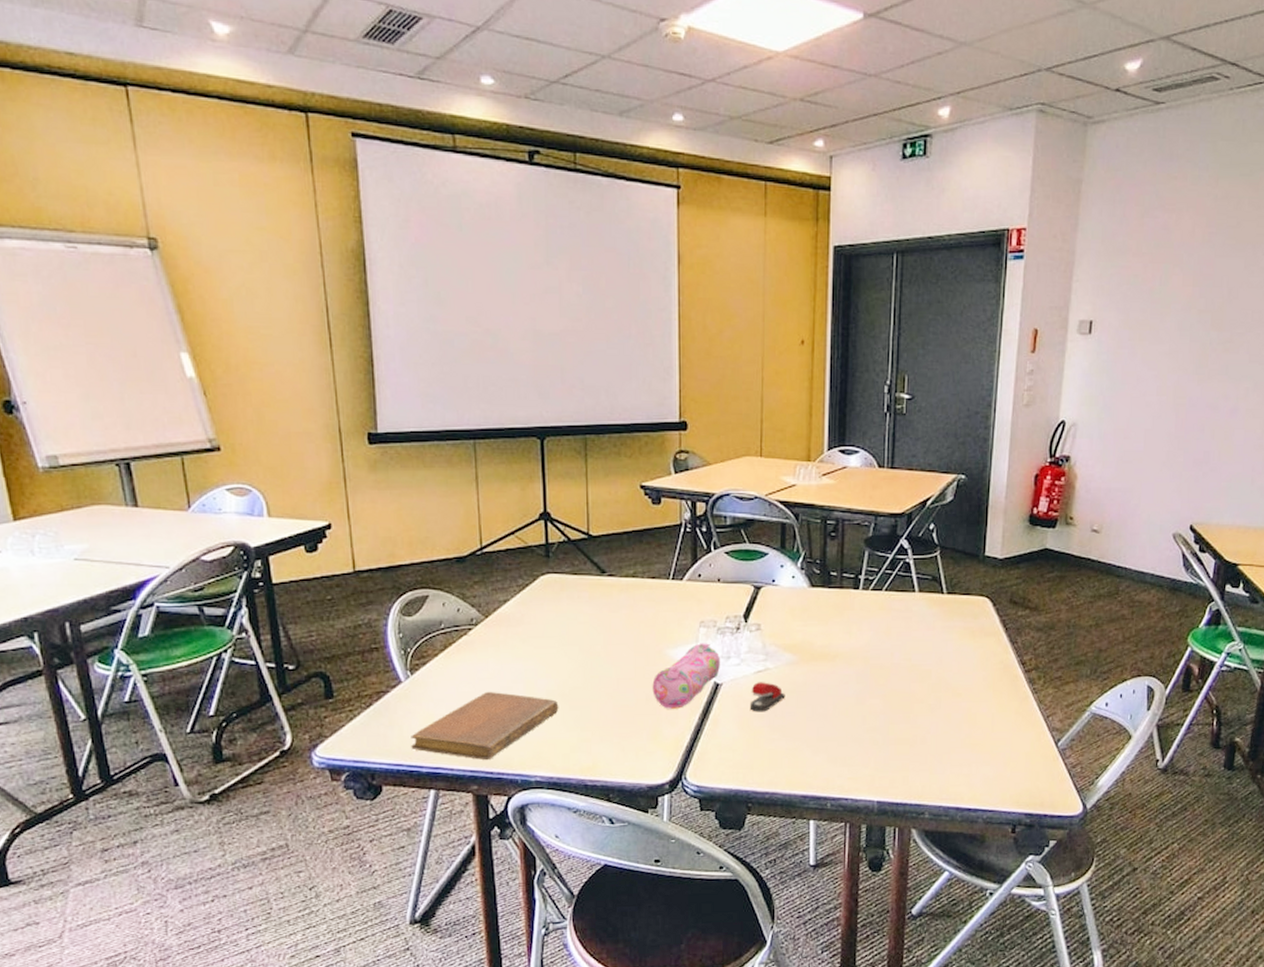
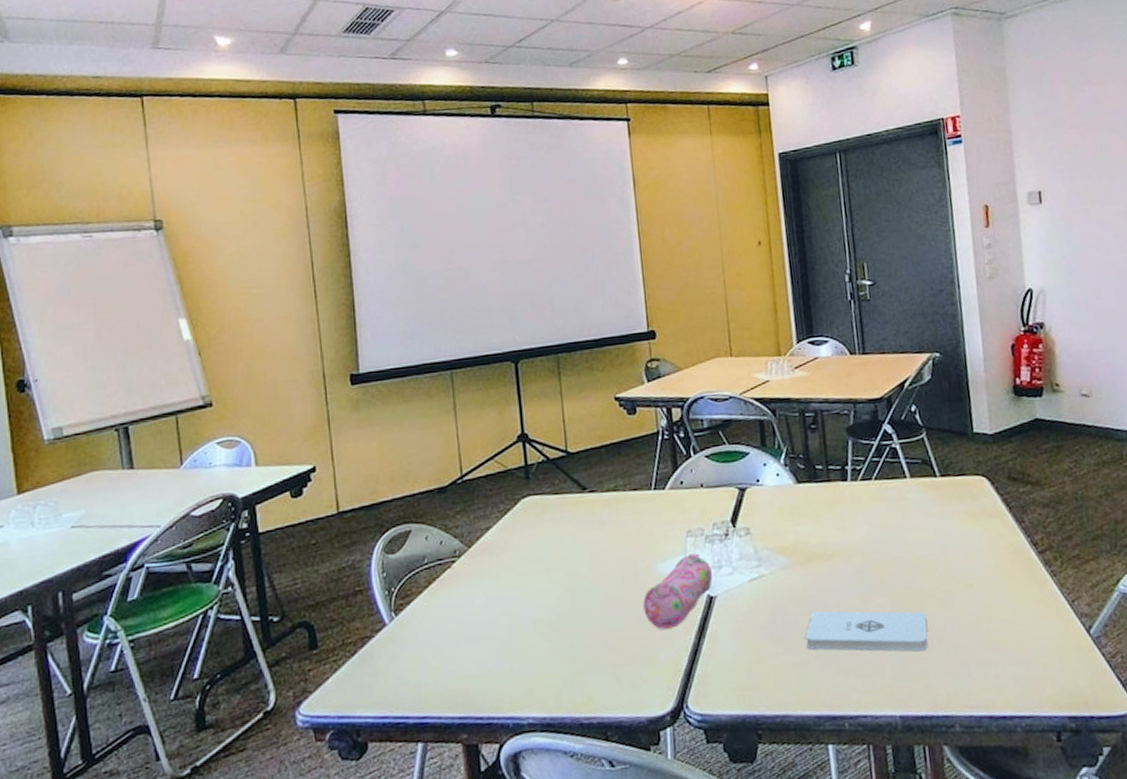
notebook: present [411,691,559,760] -> none [396,626,548,704]
stapler: present [749,682,785,712] -> none [747,590,785,625]
notepad: none [801,705,914,748] -> present [805,611,928,652]

